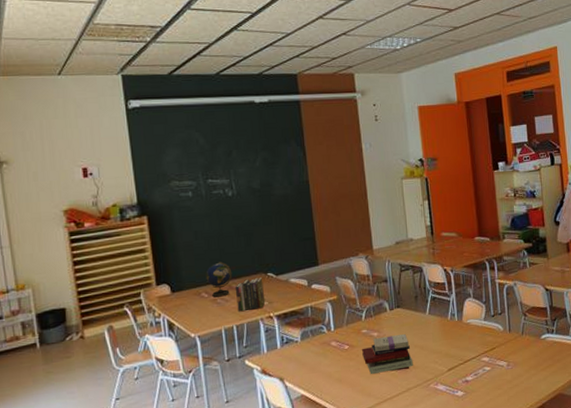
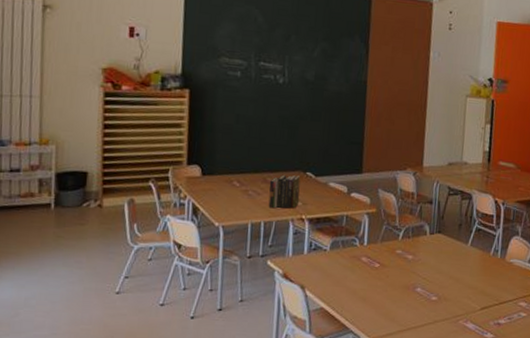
globe: present [206,262,233,298] -> none [240,151,270,189]
books: present [361,334,413,375] -> none [392,260,446,301]

